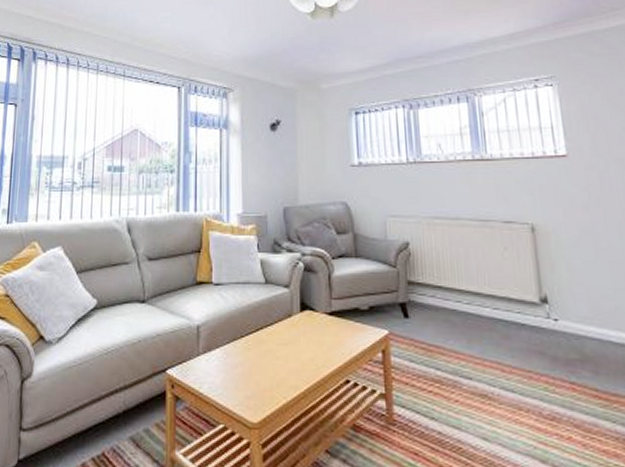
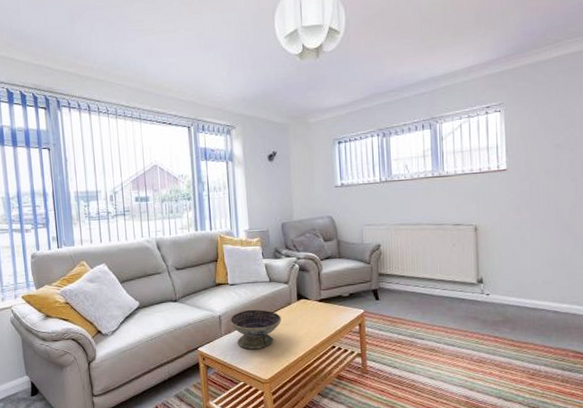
decorative bowl: none [211,319,279,378] -> present [230,309,282,350]

